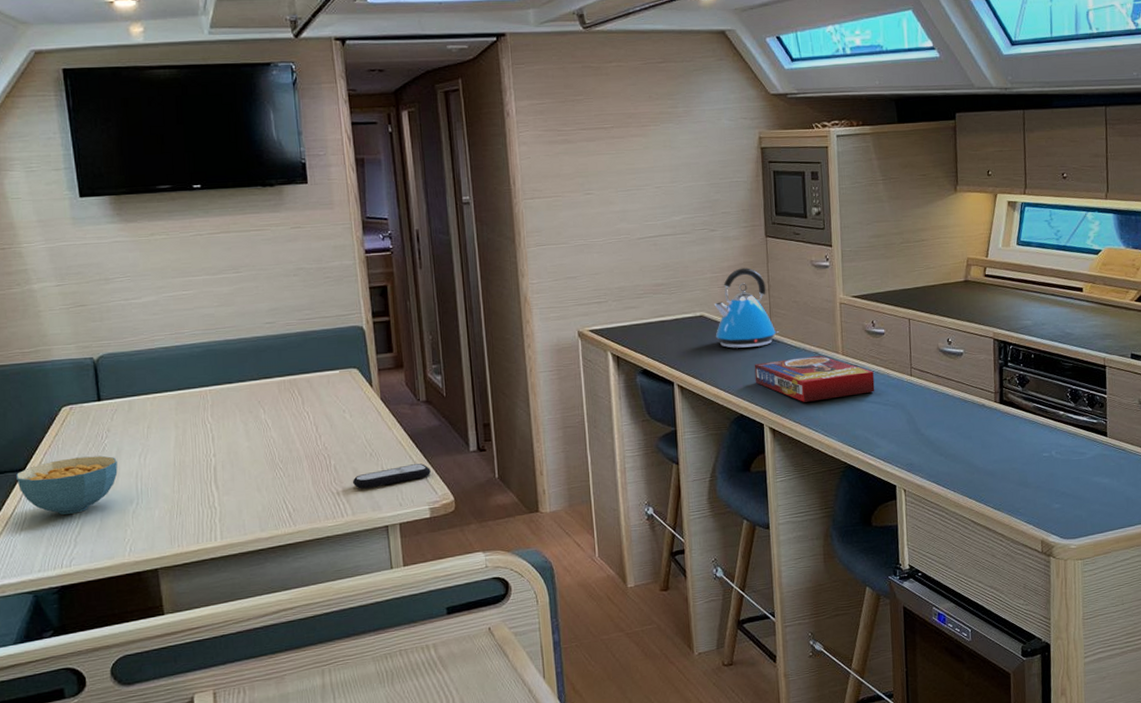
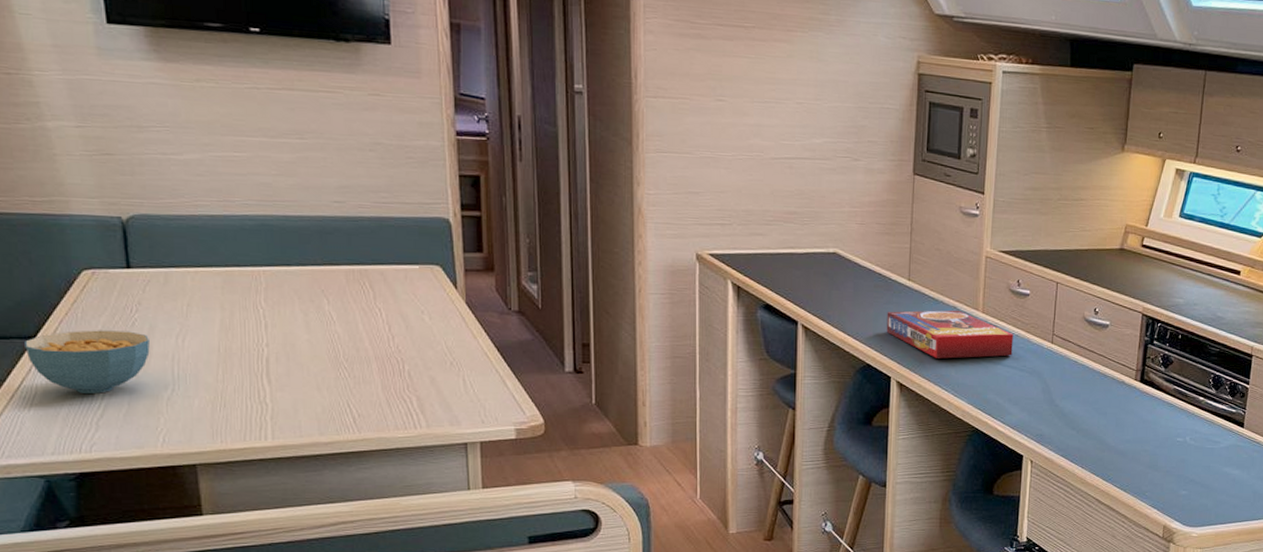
remote control: present [352,463,431,489] -> none [428,379,519,401]
kettle: present [714,268,779,348] -> none [848,205,918,294]

